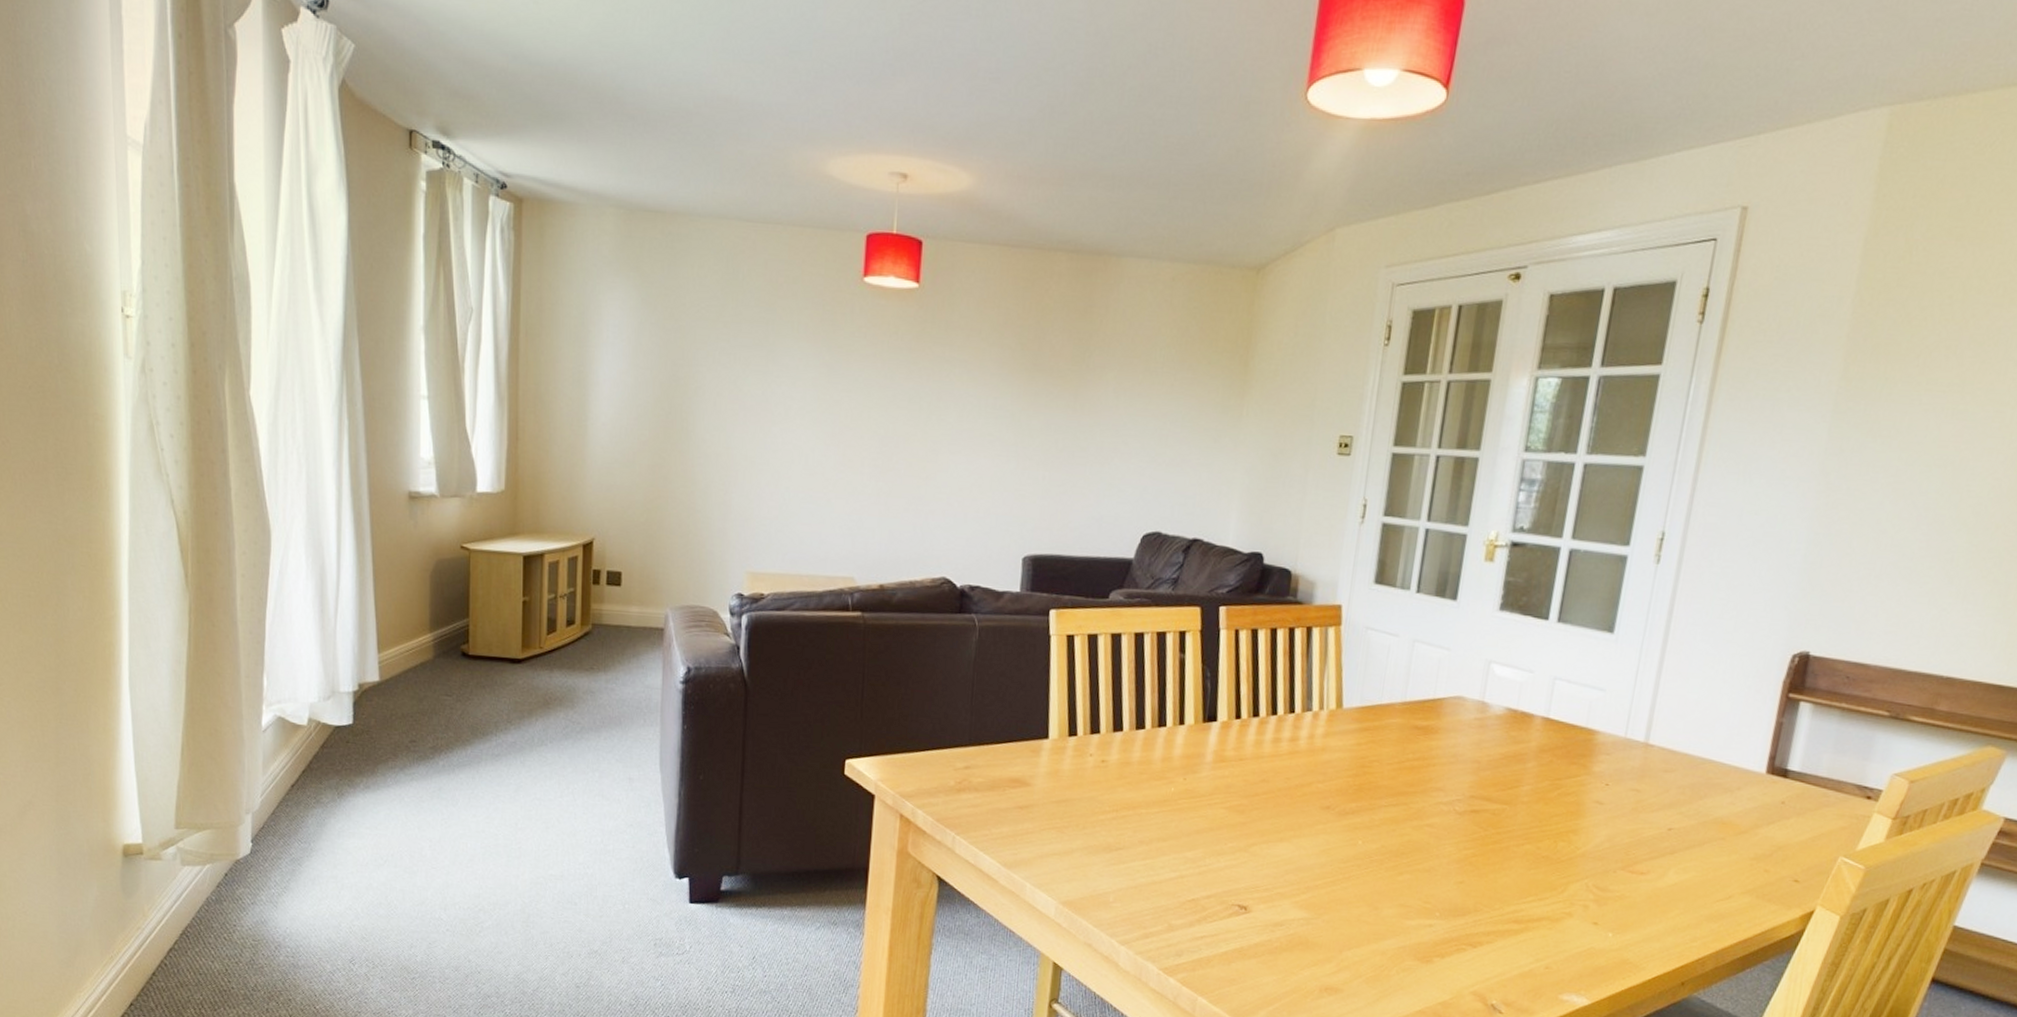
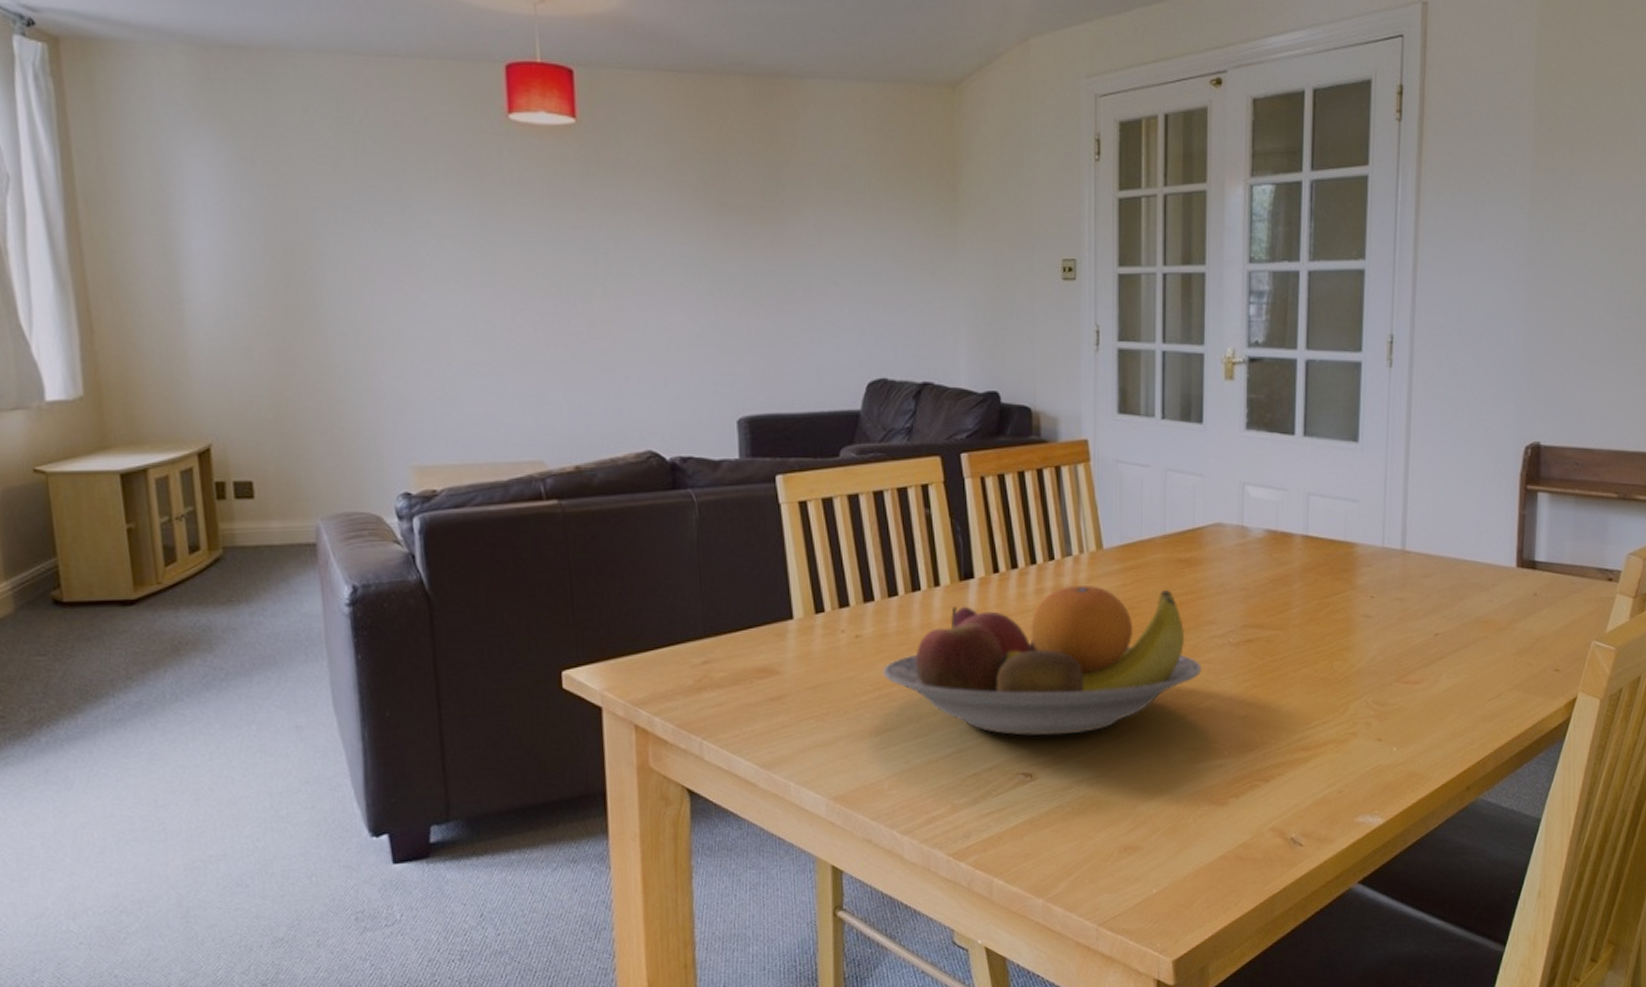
fruit bowl: none [1122,737,1424,877] -> present [883,584,1202,736]

